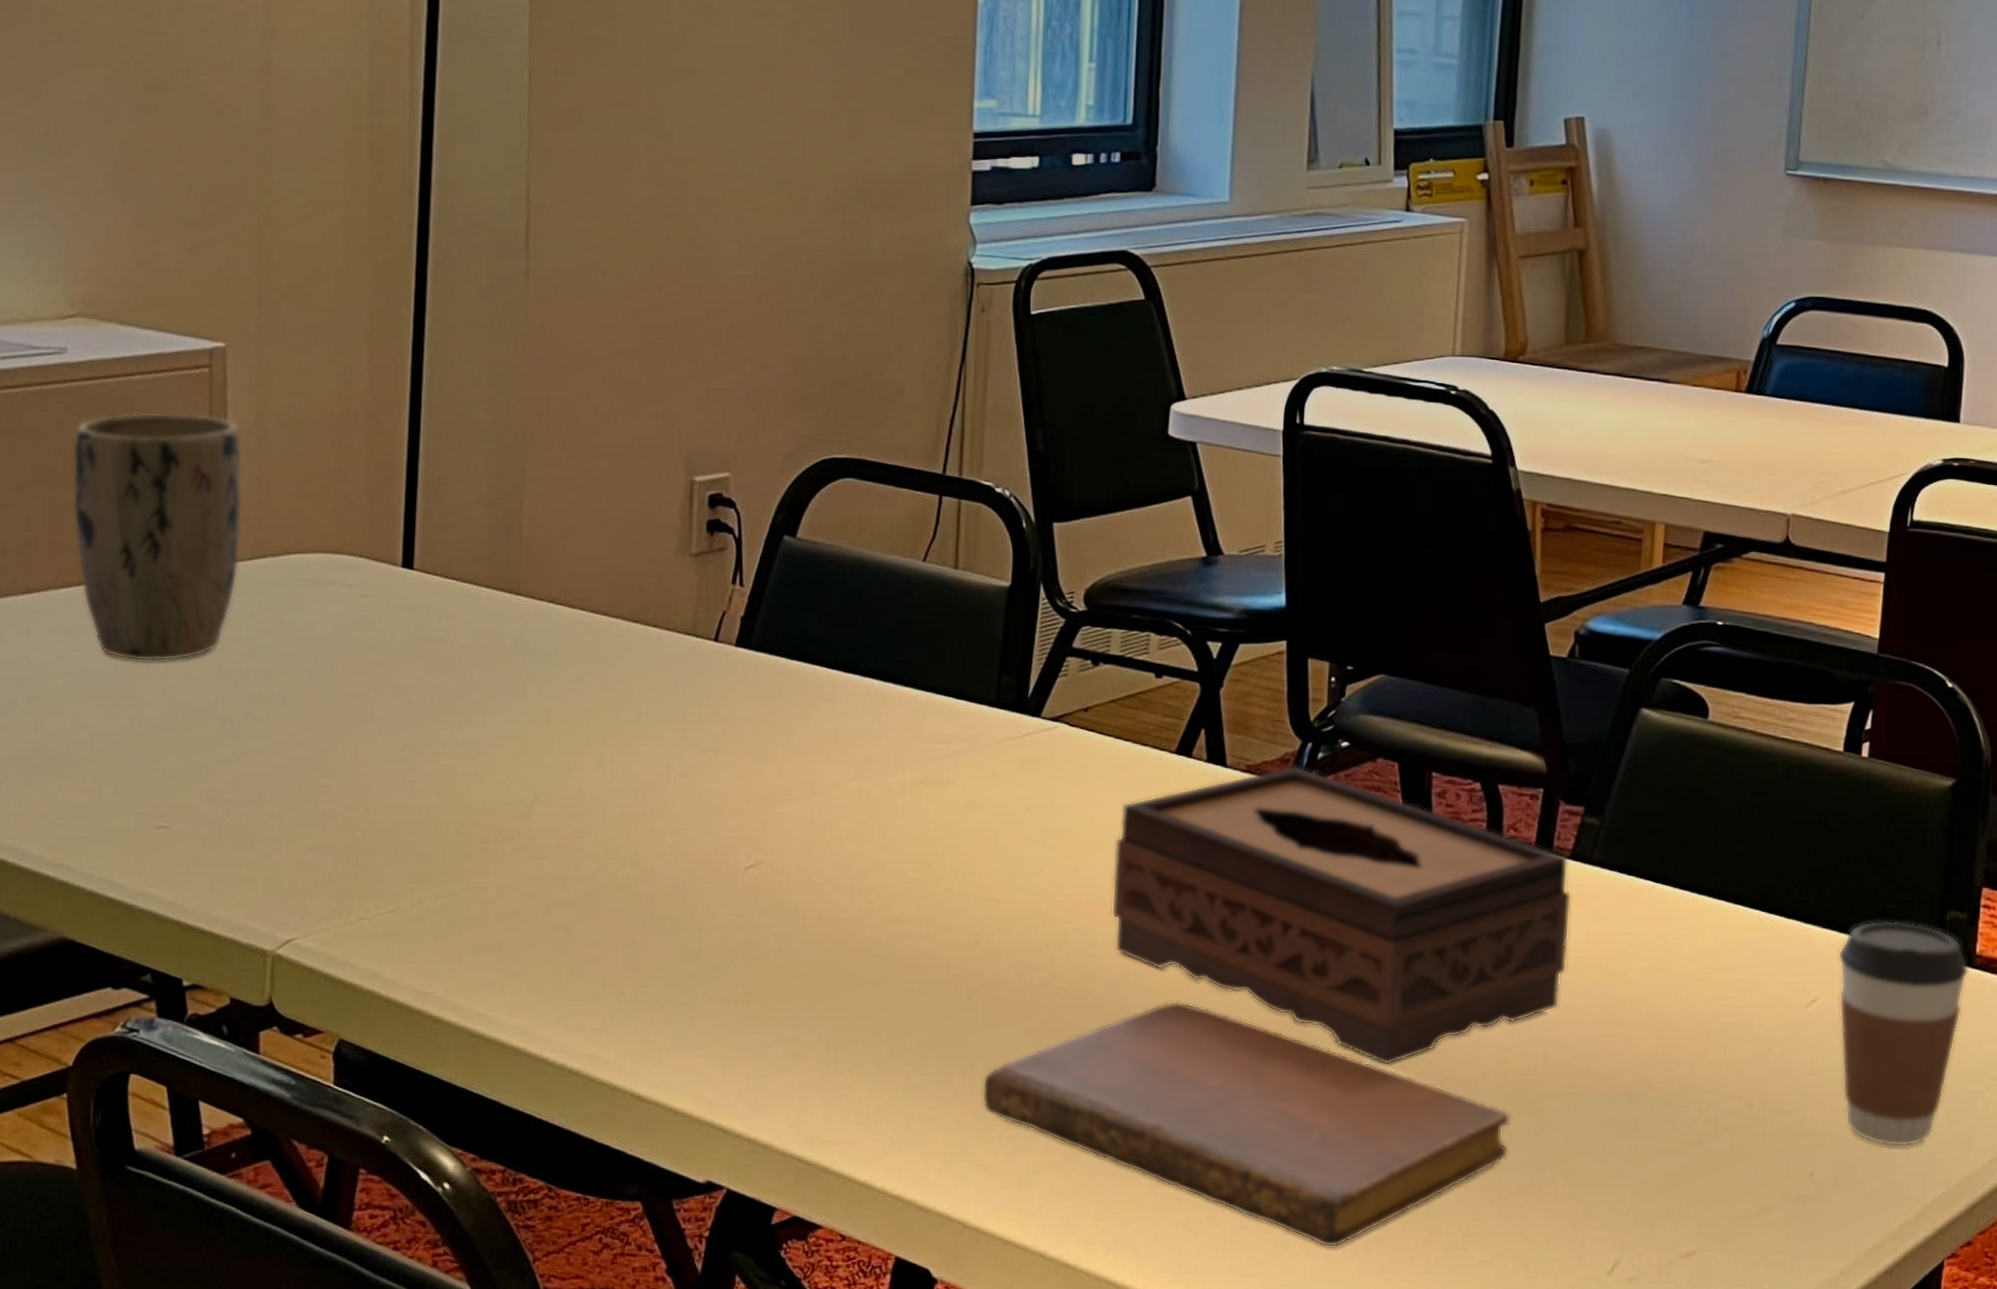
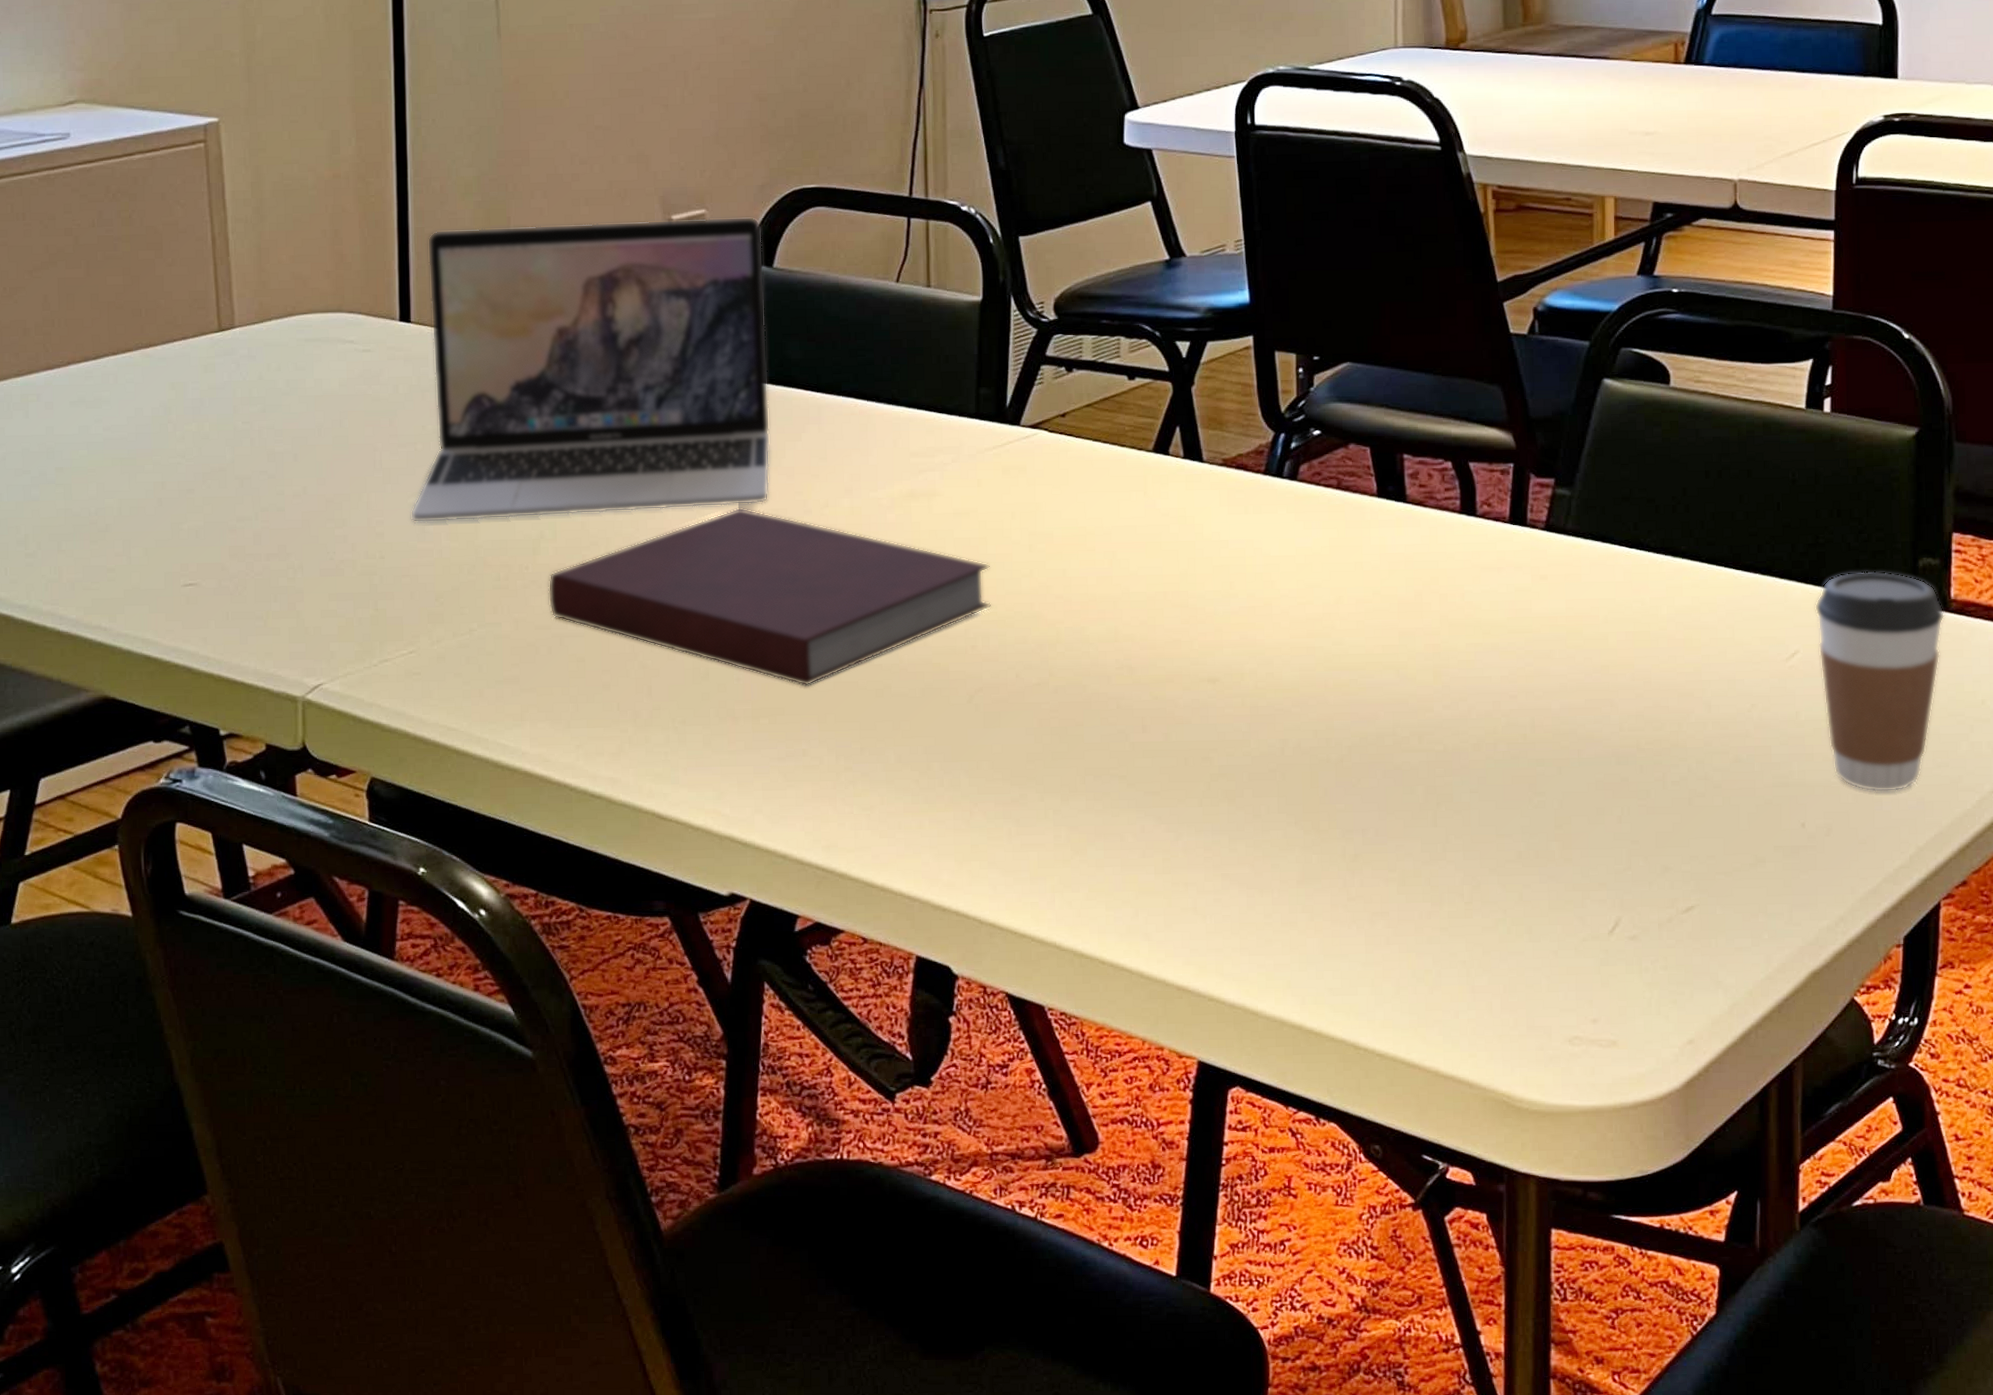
plant pot: present [72,412,243,662] -> none [81,187,246,428]
laptop: none [399,475,788,781] -> present [410,216,771,523]
notebook: none [538,783,1000,972] -> present [548,507,991,686]
notebook: present [982,1001,1510,1248] -> none [988,692,1504,923]
tissue box: present [1111,765,1572,1066] -> none [1100,456,1549,743]

